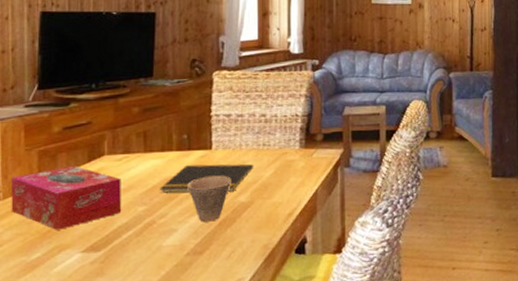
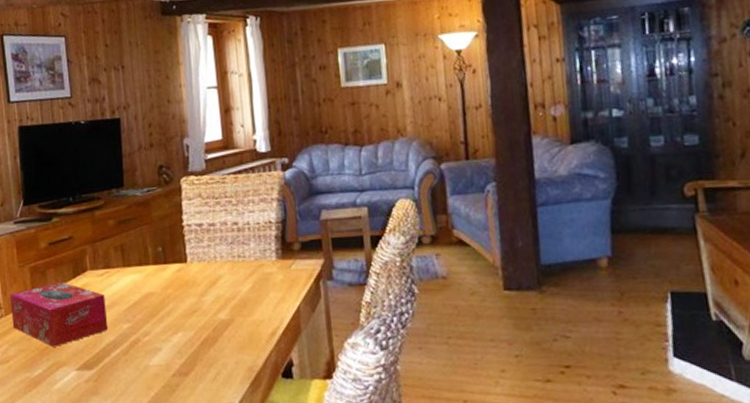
notepad: present [159,164,254,193] -> none [141,277,231,310]
cup: present [187,175,231,222] -> none [167,290,210,341]

